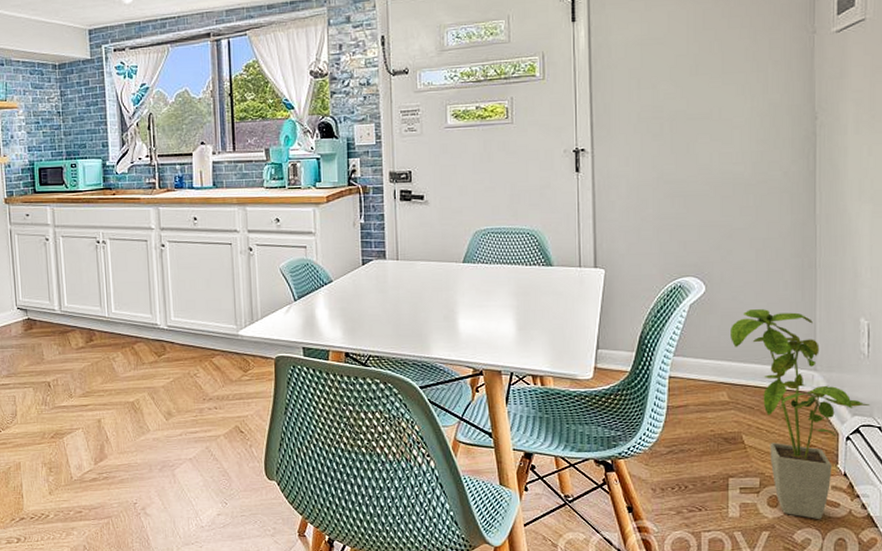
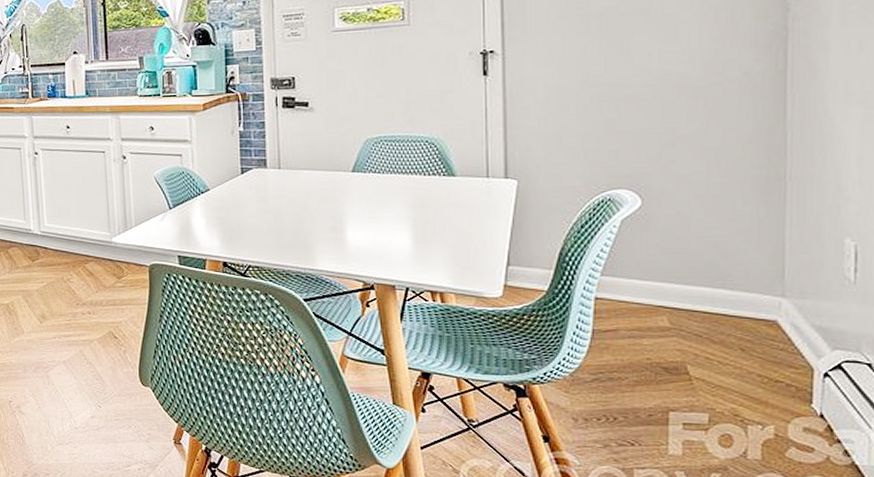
house plant: present [731,309,870,519] -> none [673,226,856,464]

